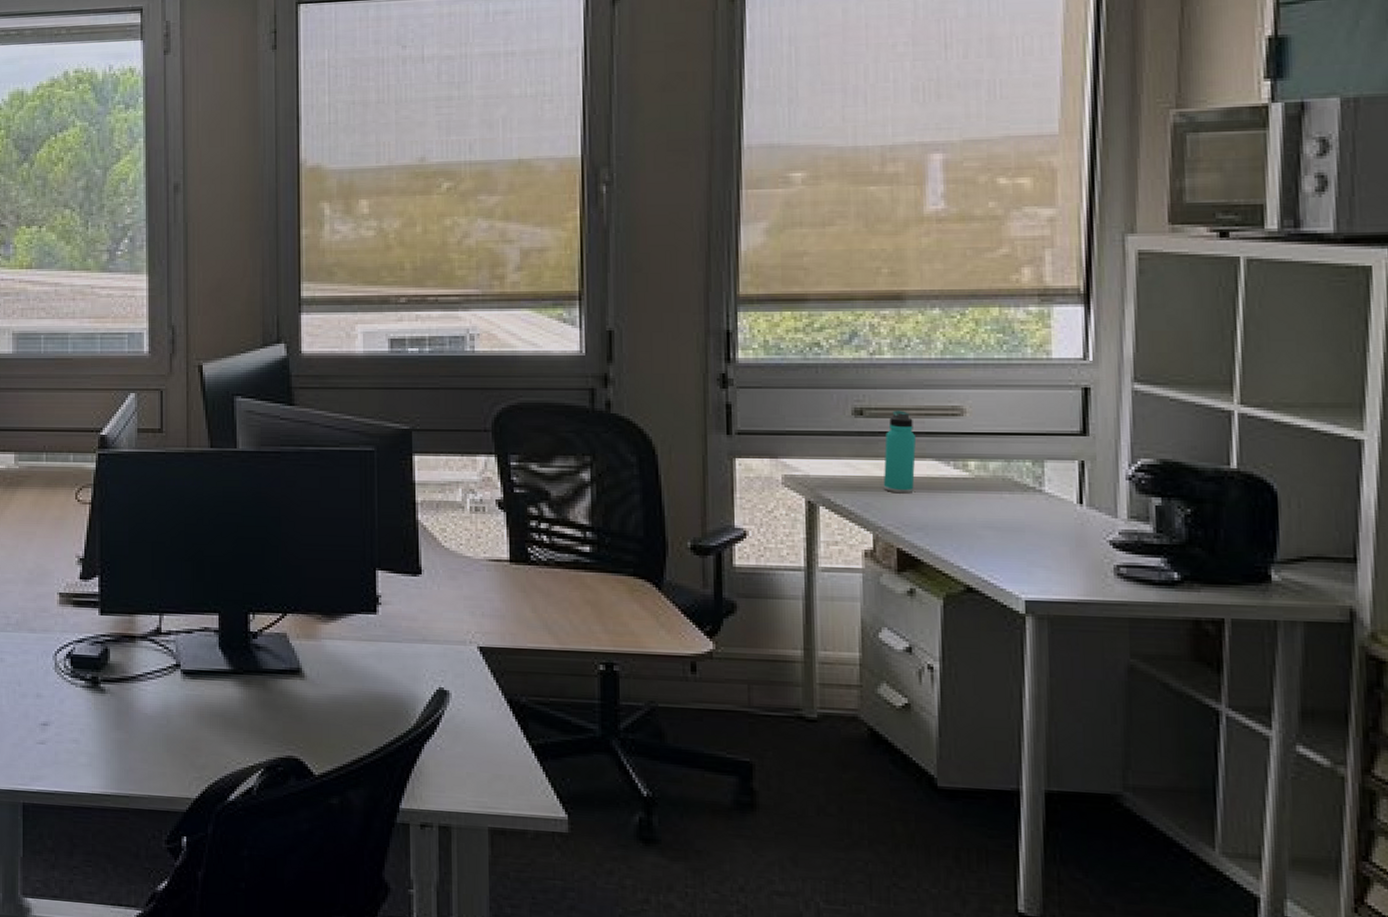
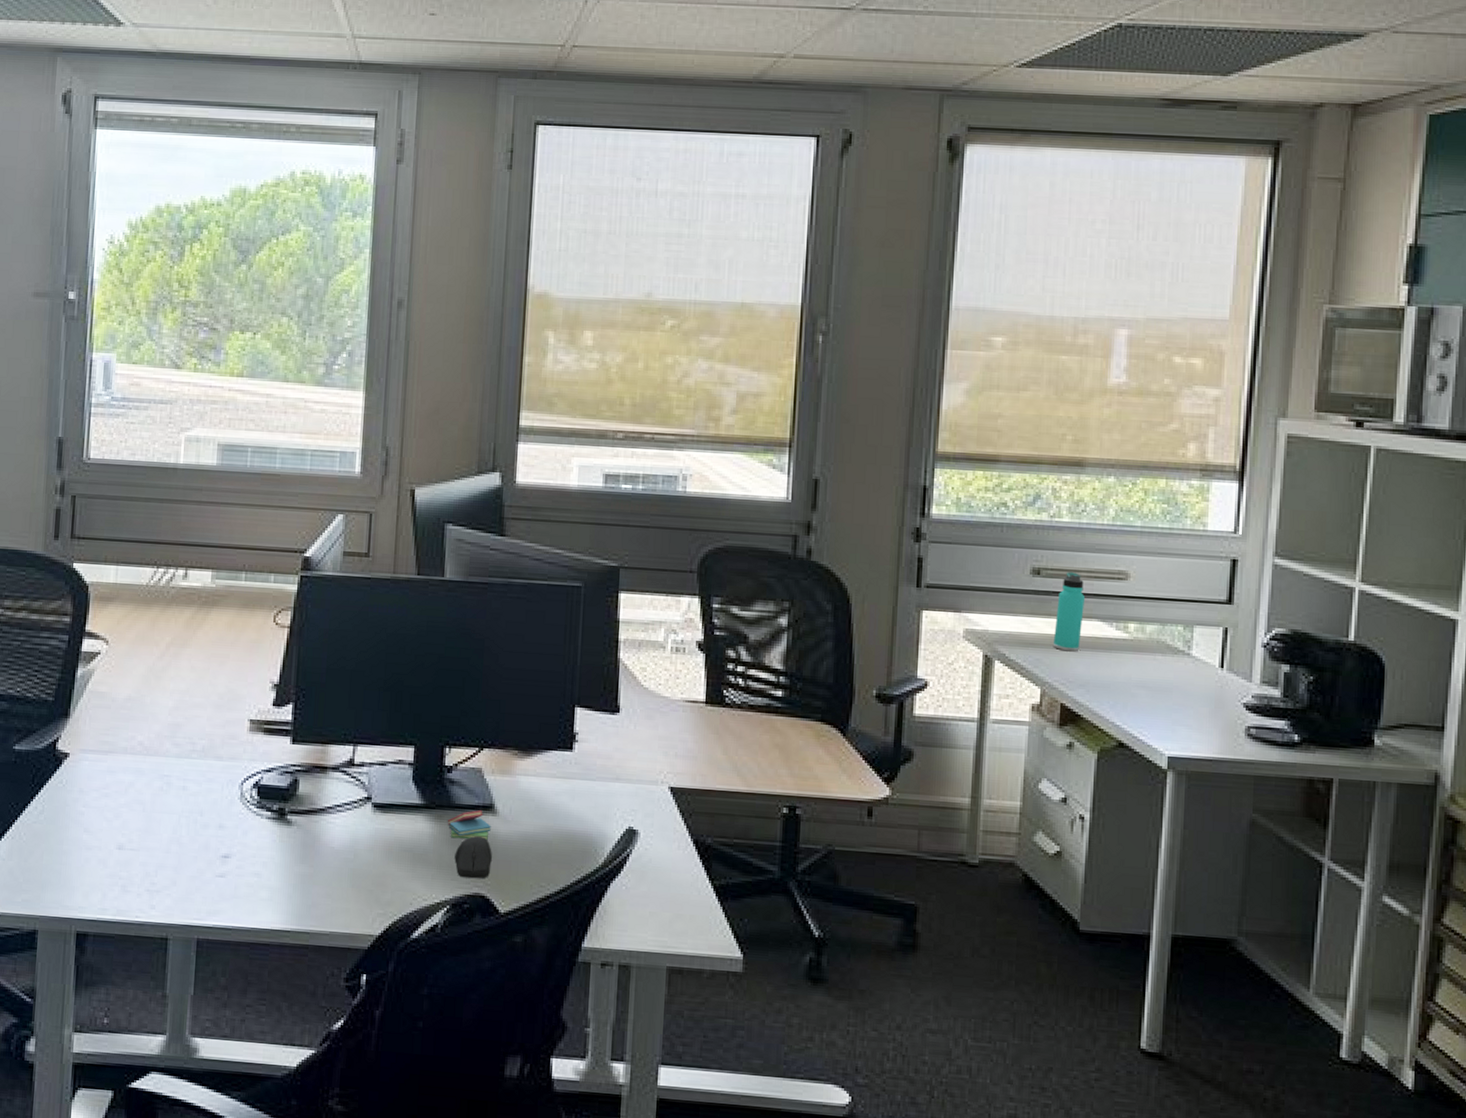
sticky notes: none [255,674,300,703] -> present [447,810,491,840]
computer mouse: none [265,700,303,742] -> present [454,836,492,879]

